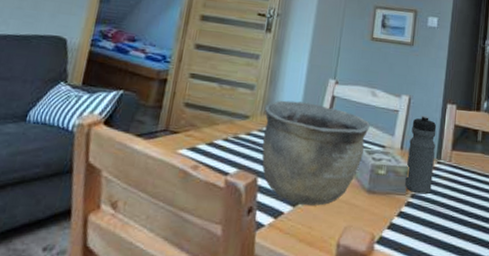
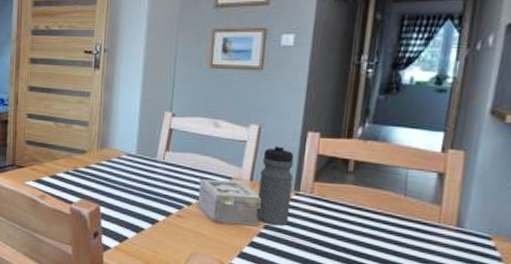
bowl: present [261,100,370,206] -> none [101,135,213,233]

